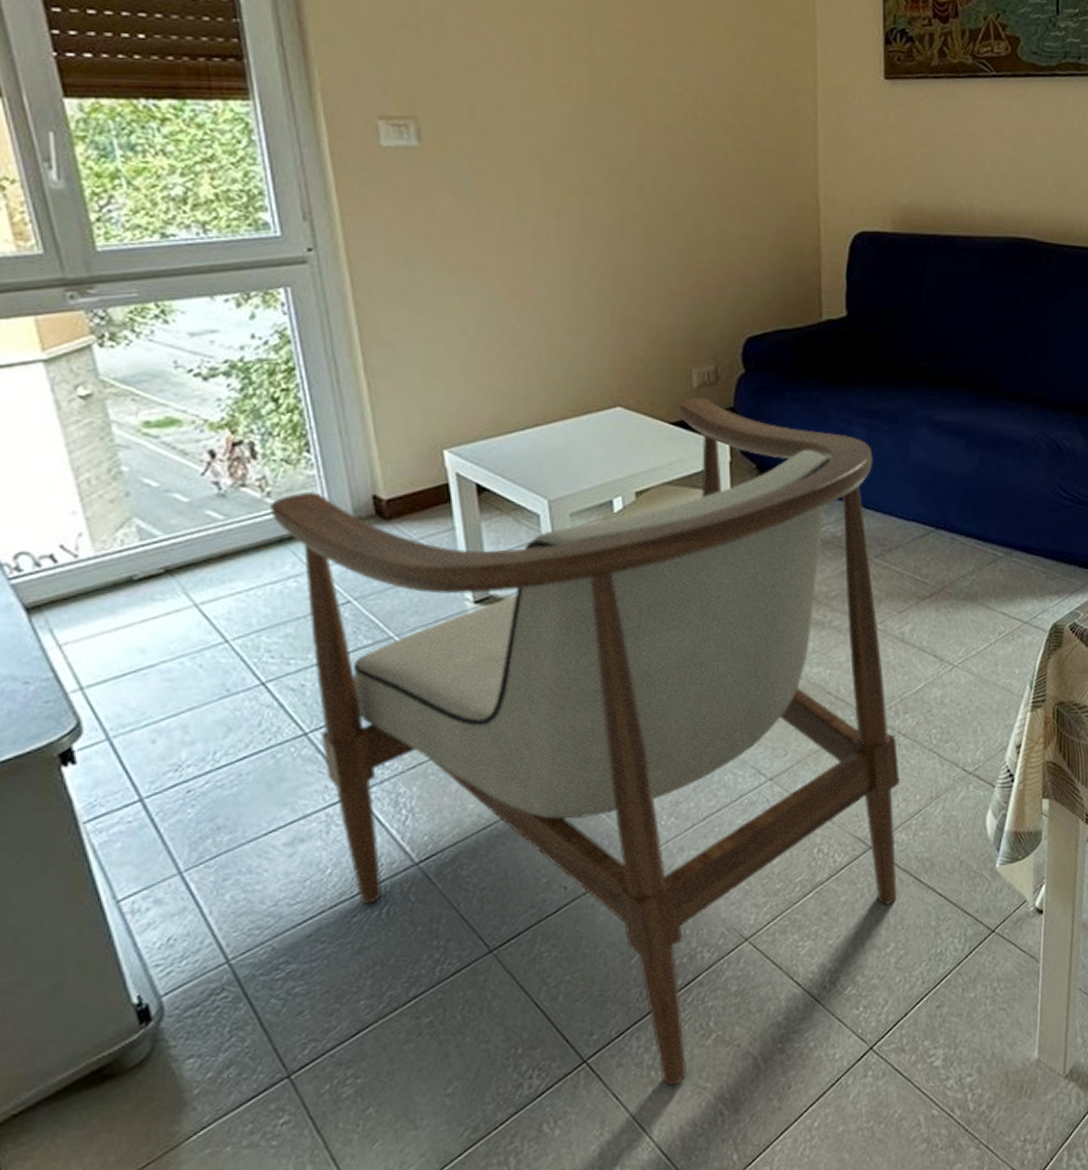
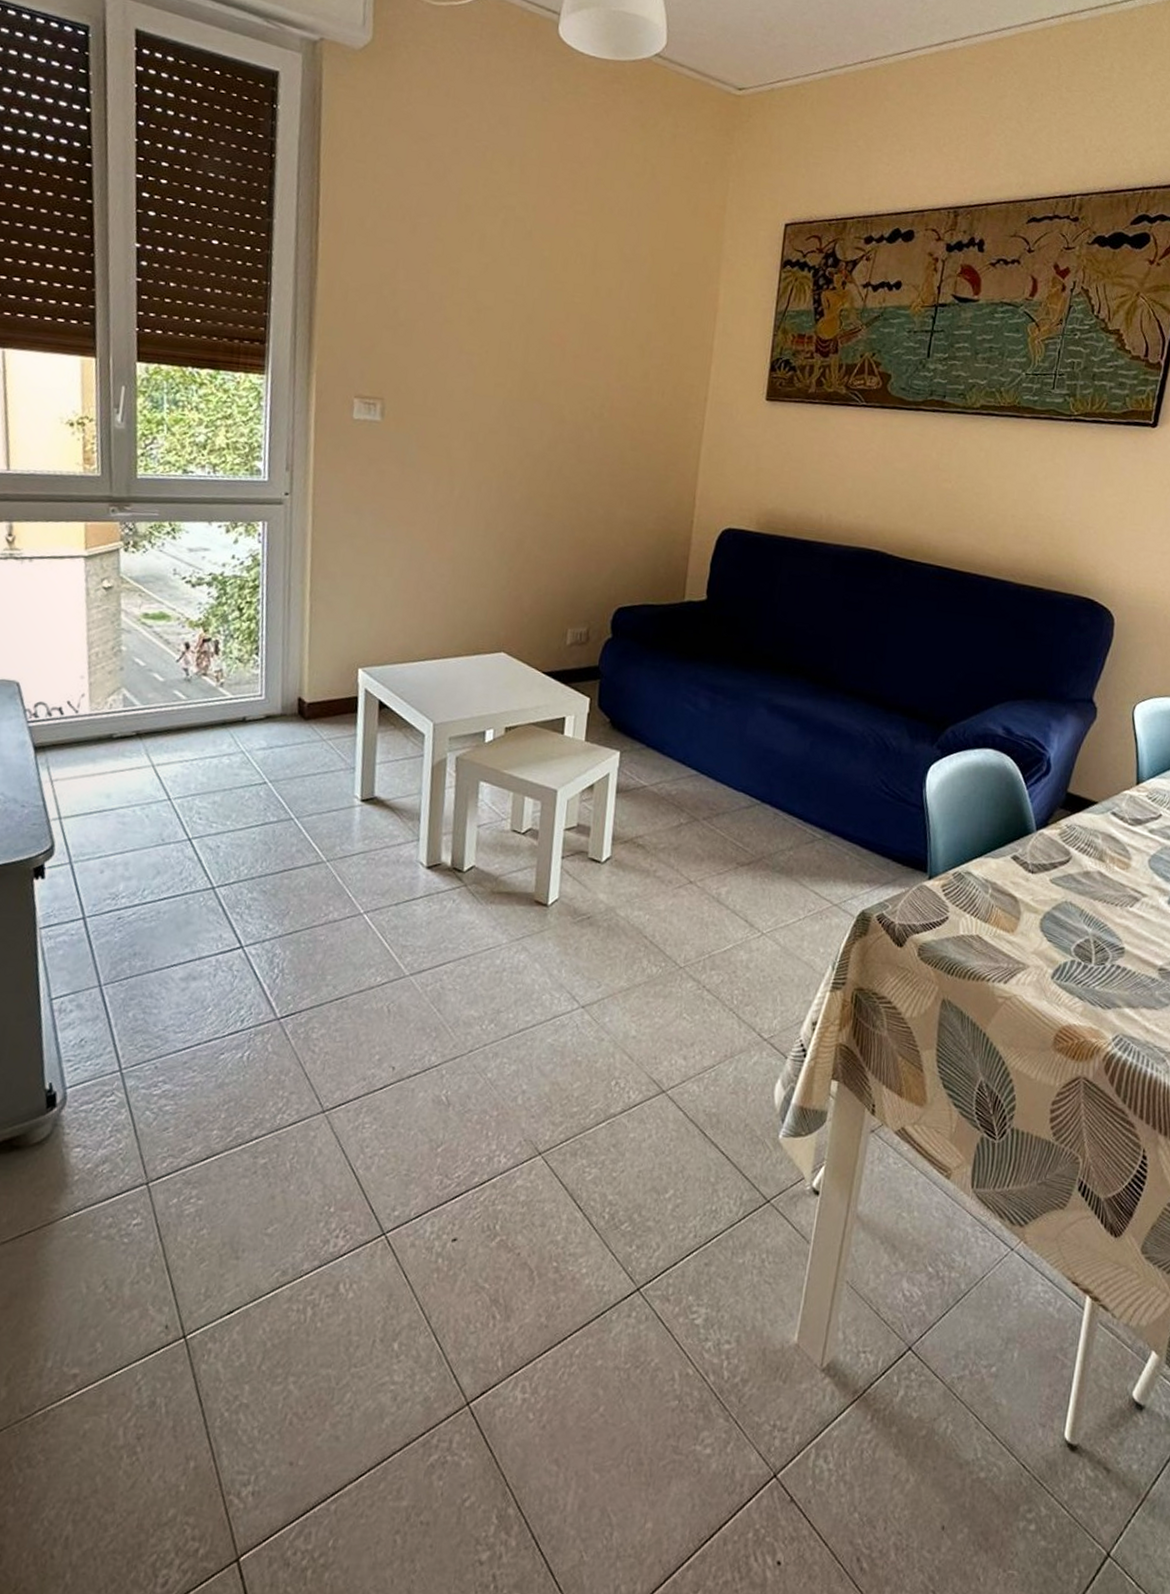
armchair: present [270,398,900,1086] -> none [220,653,713,1278]

